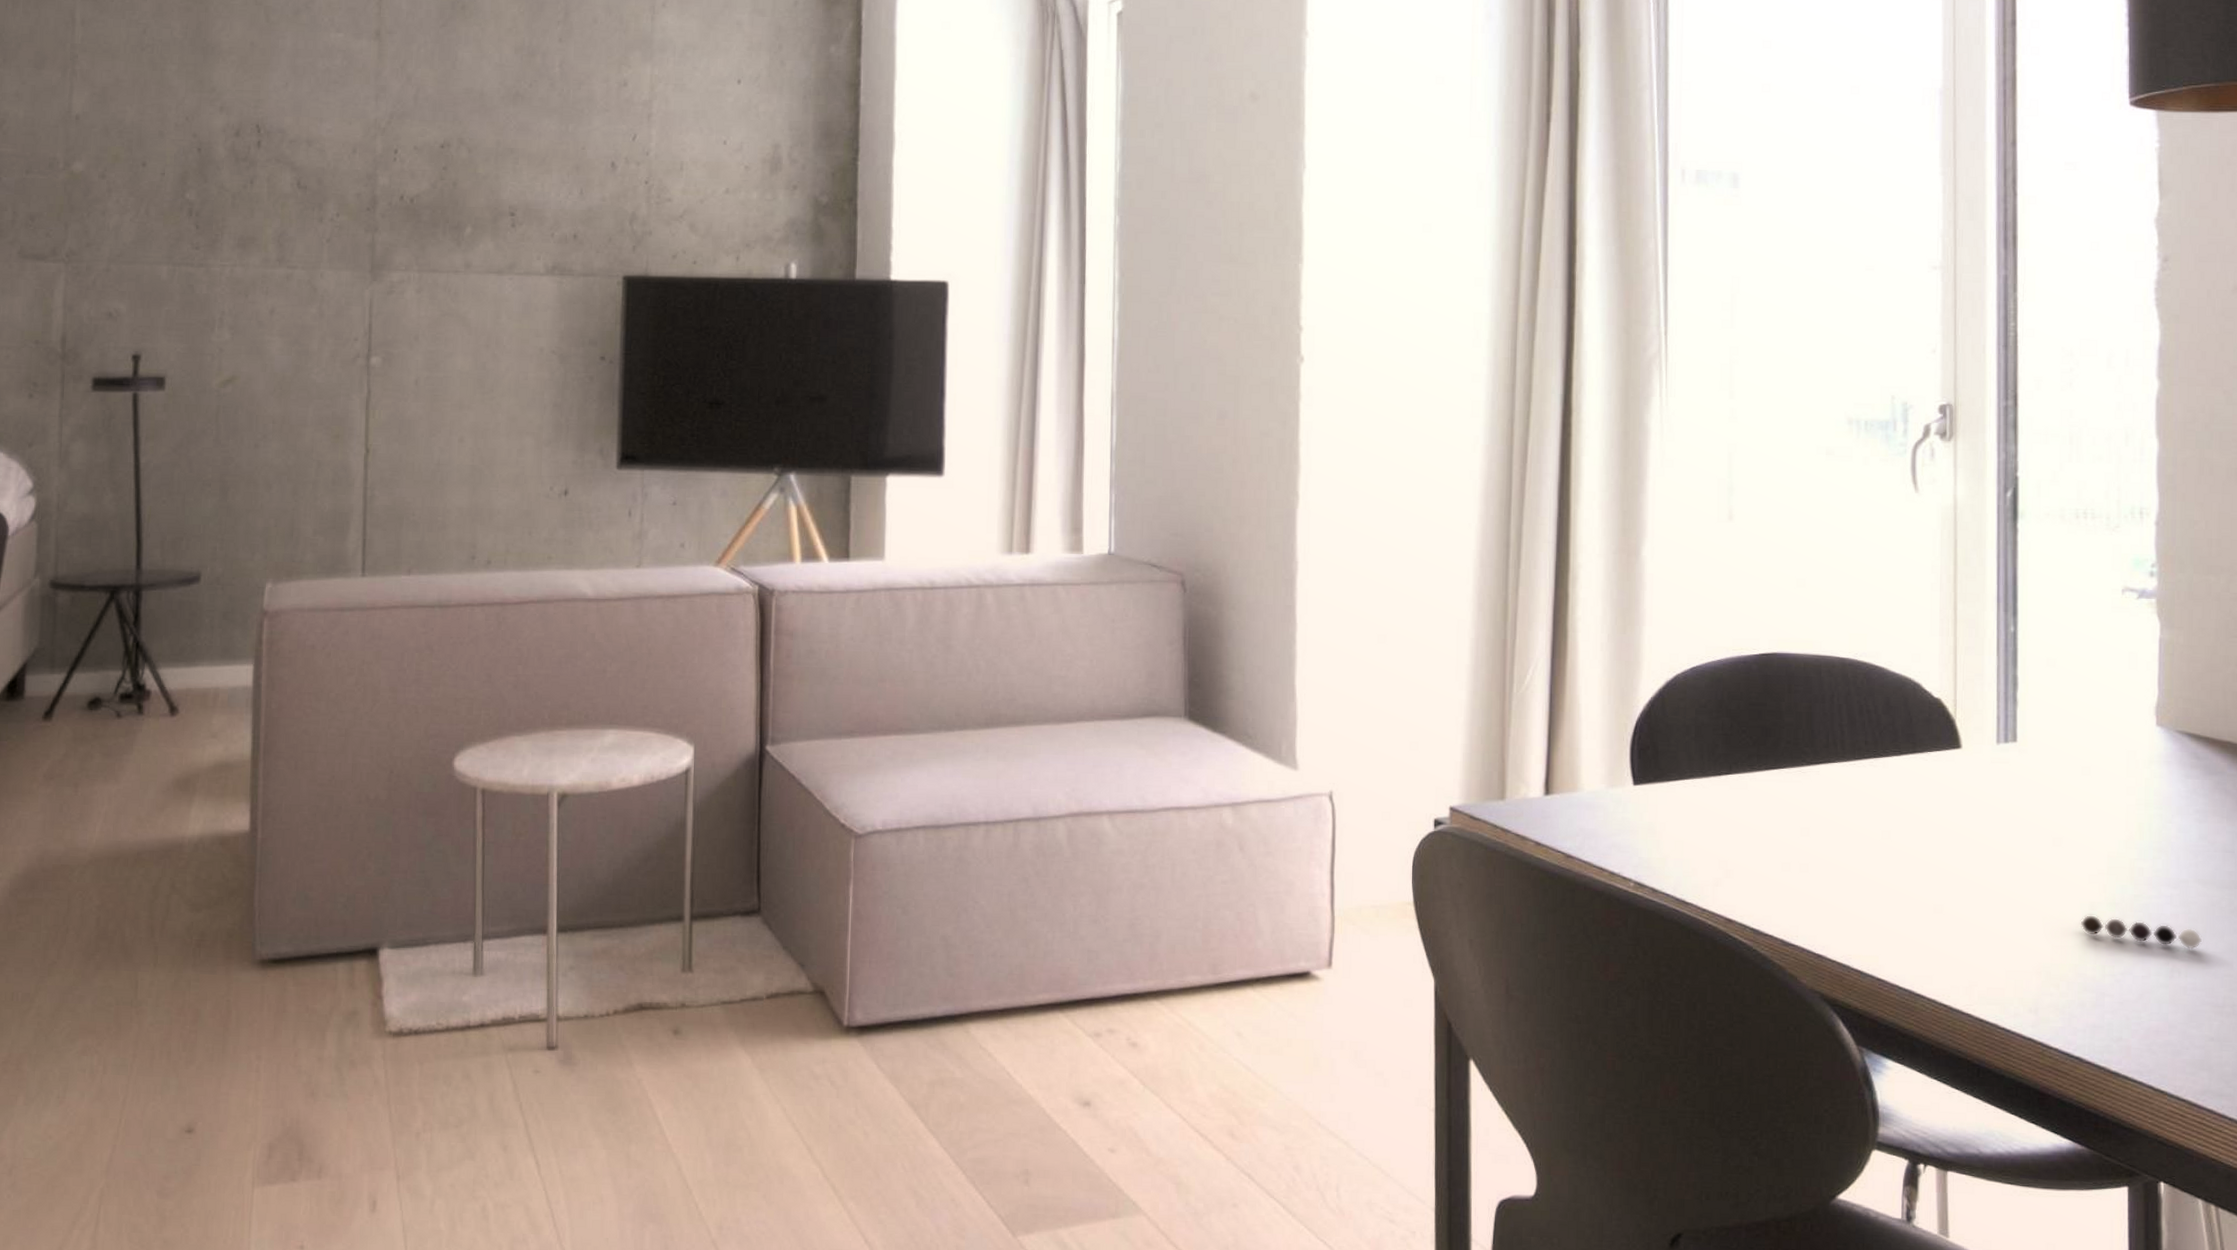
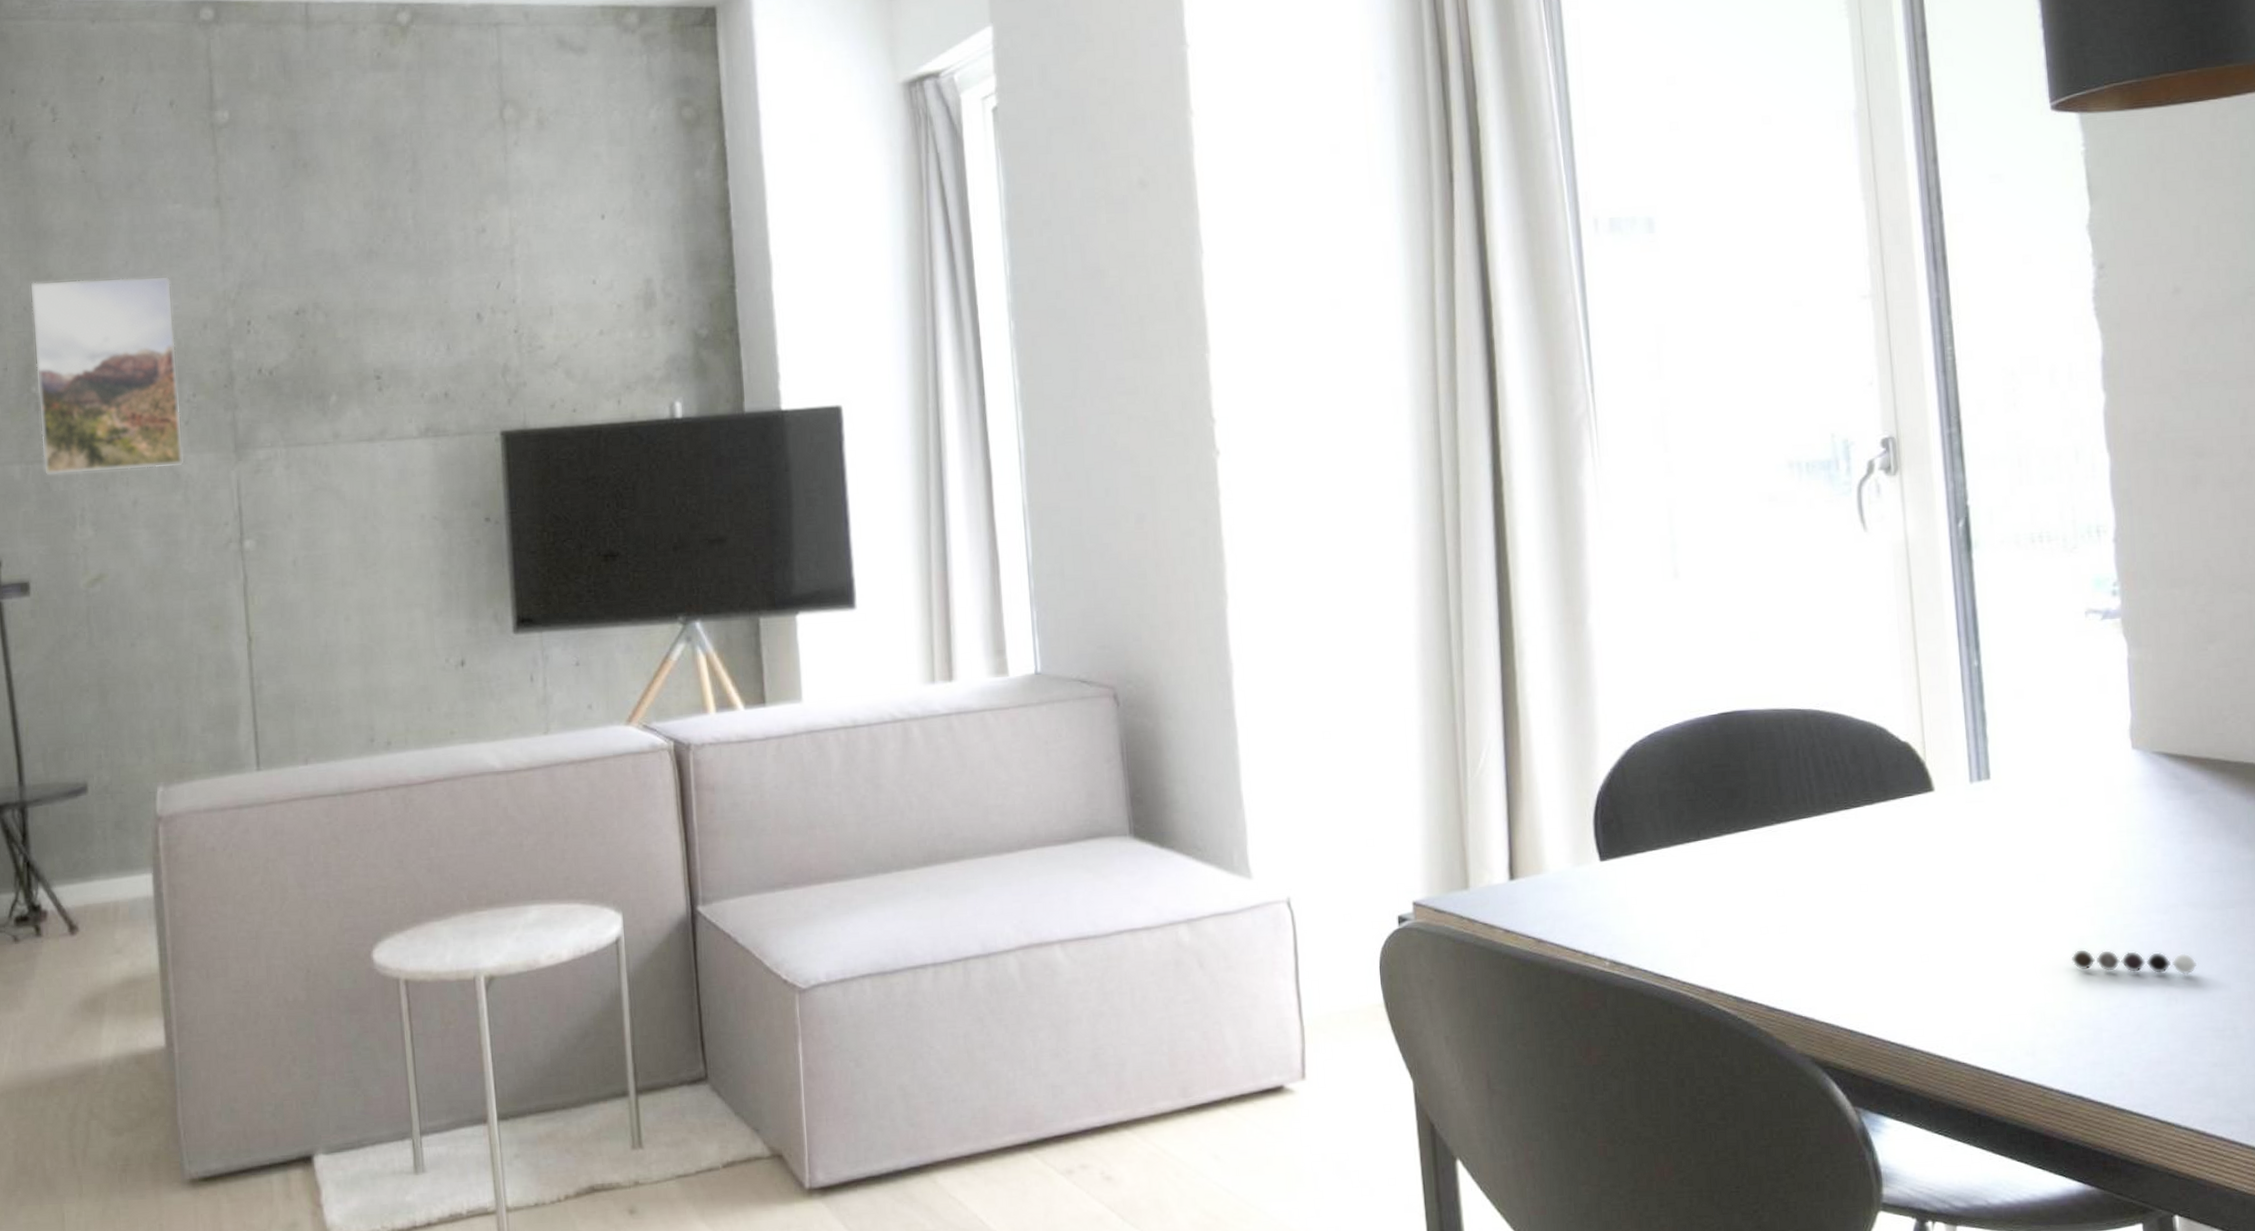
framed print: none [189,94,326,281] -> present [31,276,184,476]

